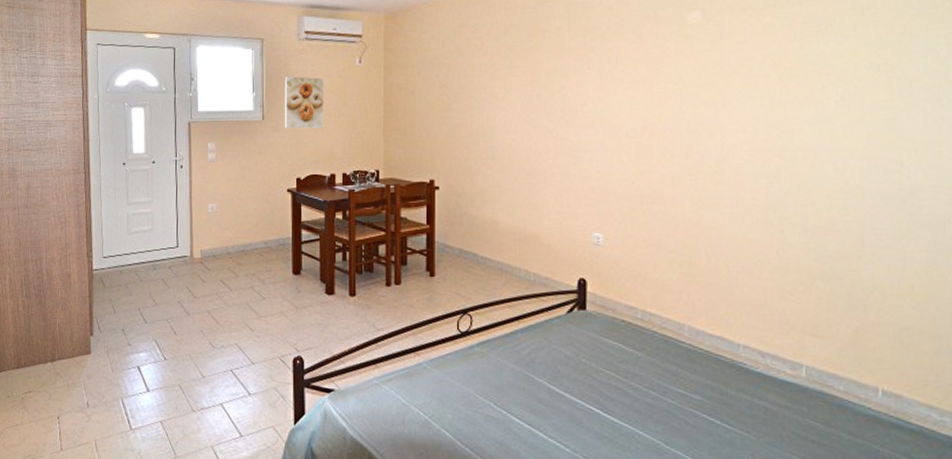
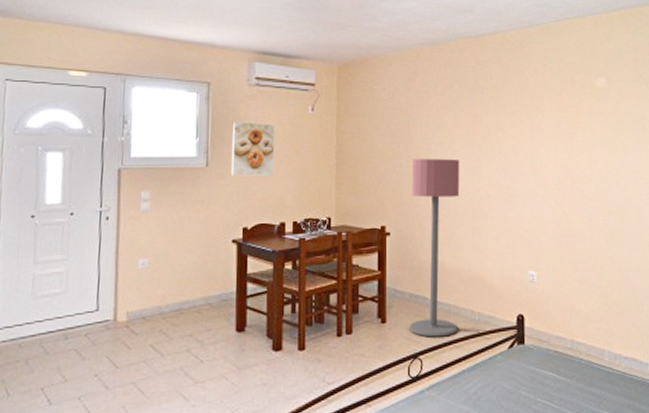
floor lamp: none [459,110,516,295] -> present [409,159,460,337]

